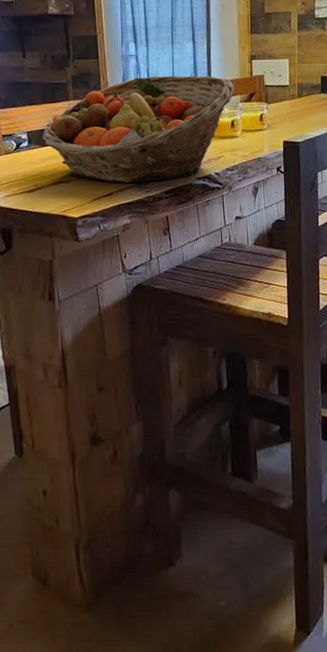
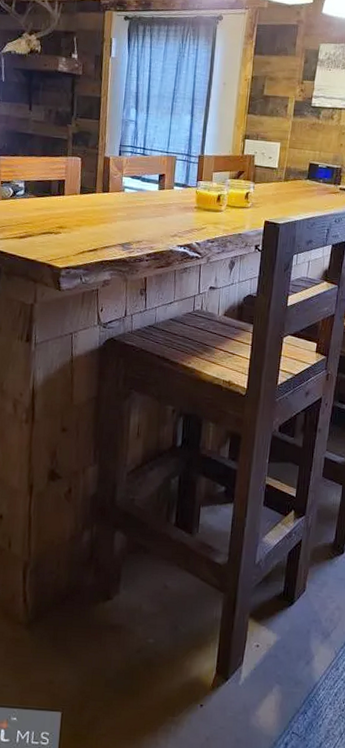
fruit basket: present [42,75,235,183] -> none [37,142,225,244]

